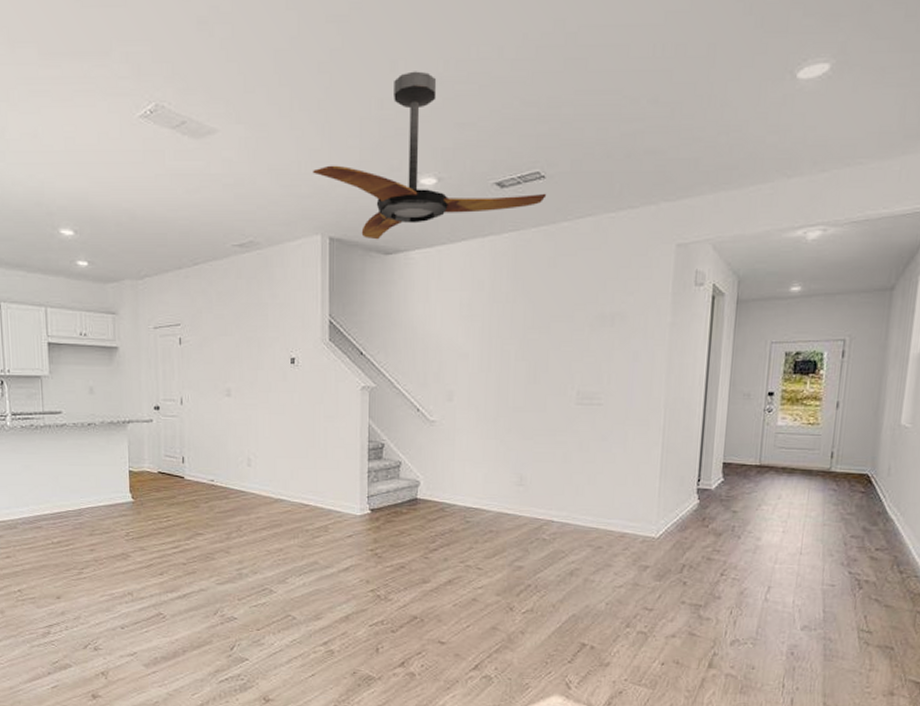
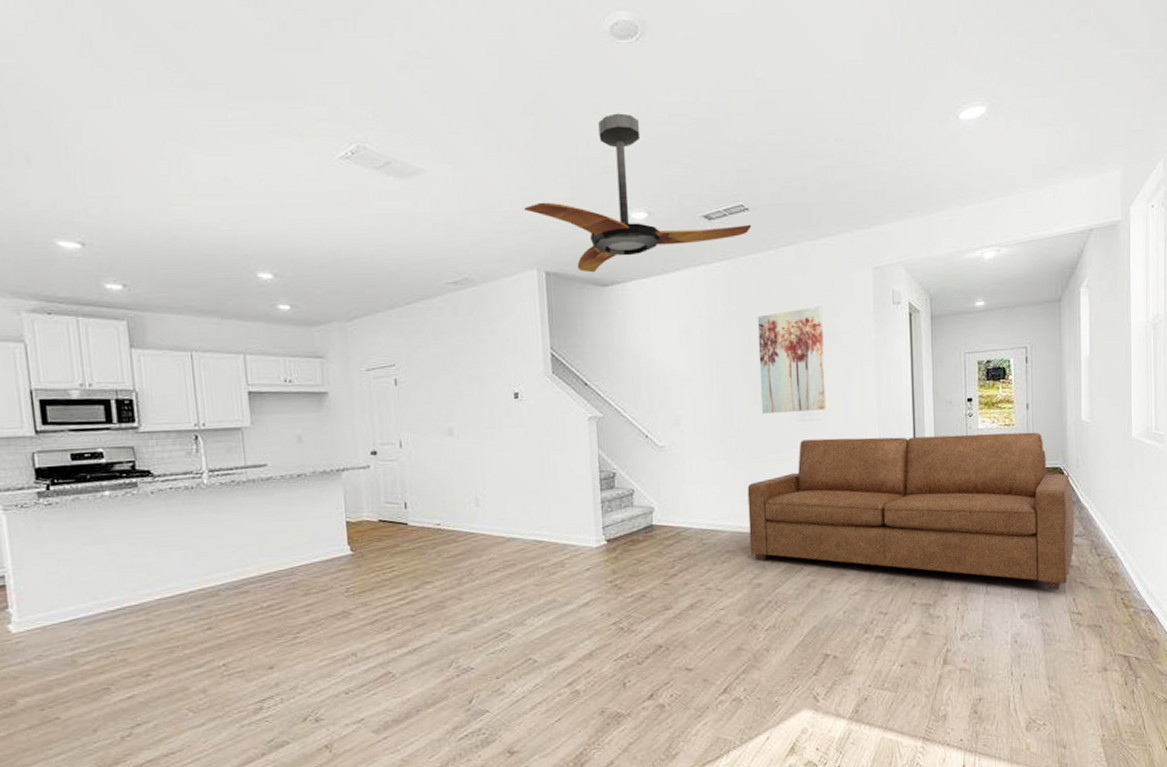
sofa: none [514,424,879,606] -> present [747,432,1075,591]
wall art: none [539,283,615,395] -> present [757,305,826,414]

